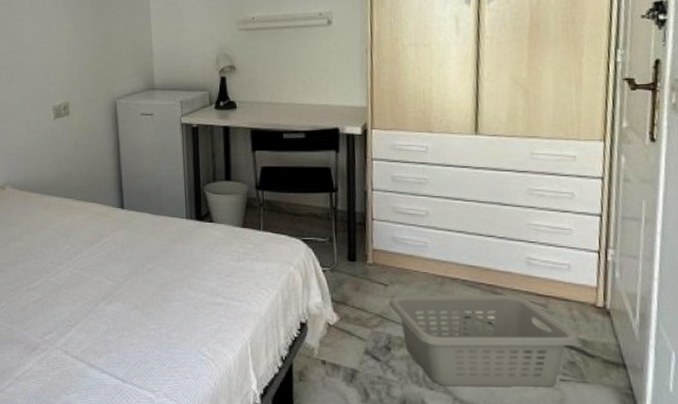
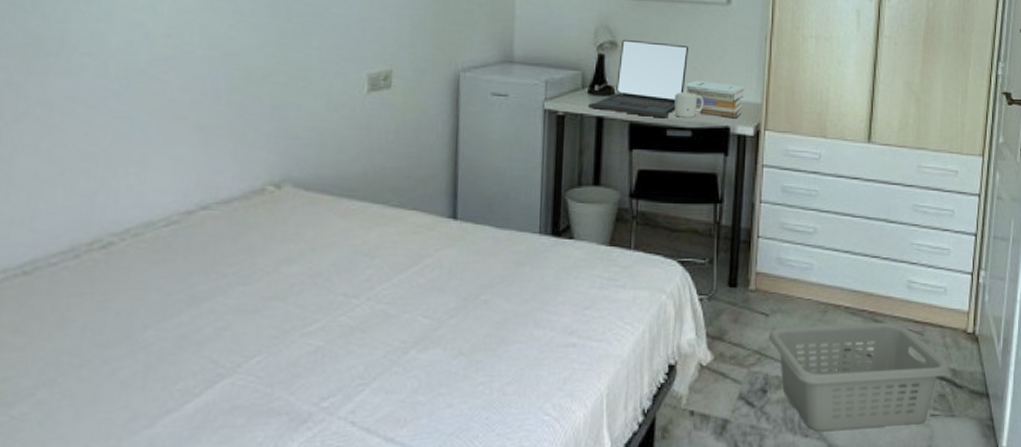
laptop: none [216,63,297,125] -> present [588,39,689,118]
mug: none [287,101,314,123] -> present [674,92,705,118]
books: none [294,91,350,121] -> present [683,80,745,119]

